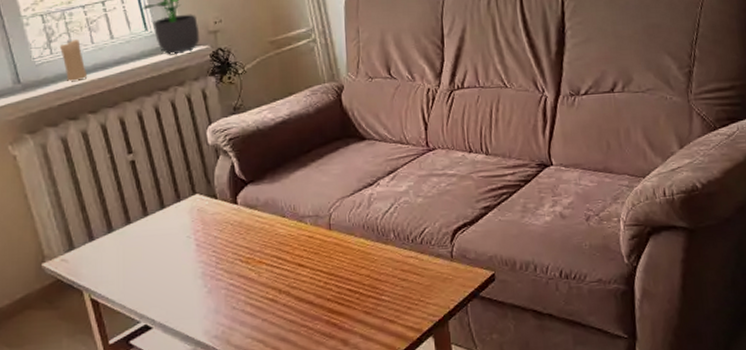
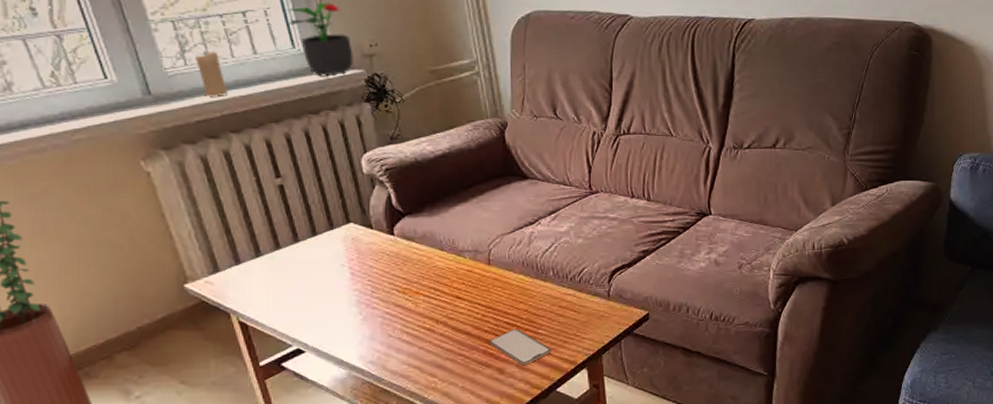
smartphone: none [332,295,396,336] -> present [489,328,552,366]

